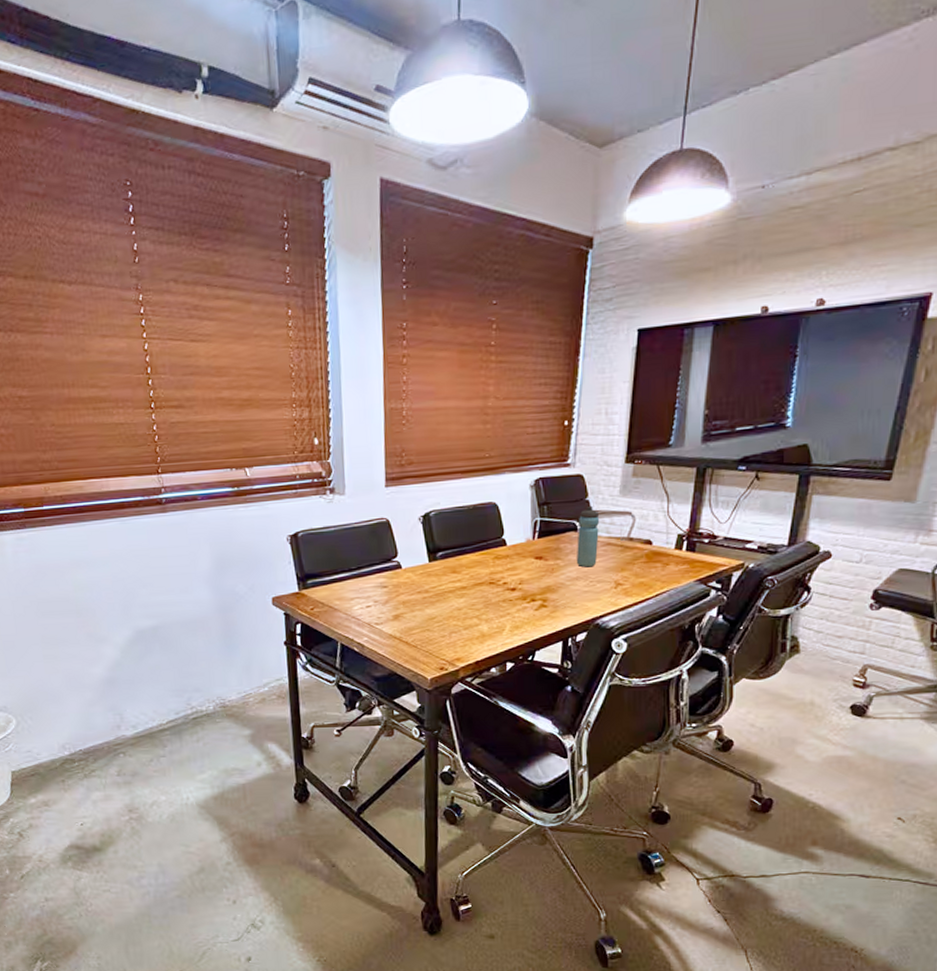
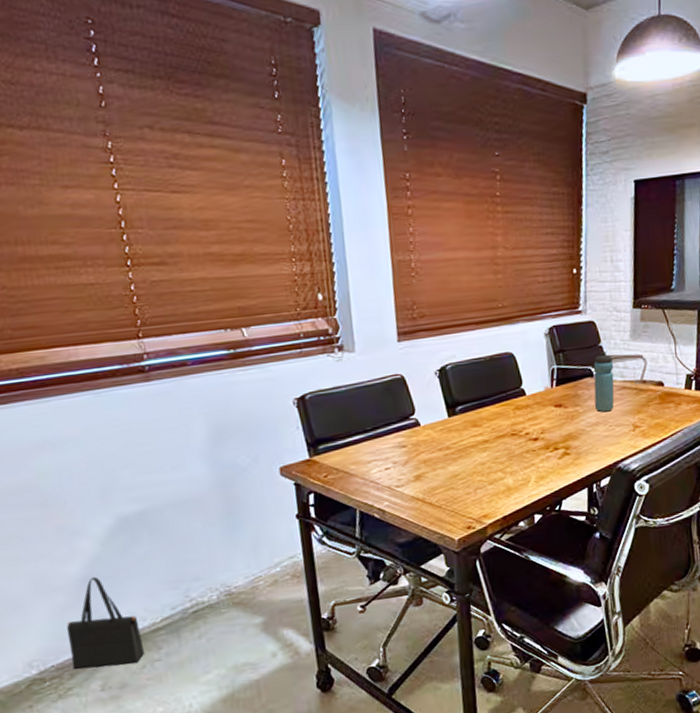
tote bag: none [92,679,153,757] -> present [66,576,145,669]

